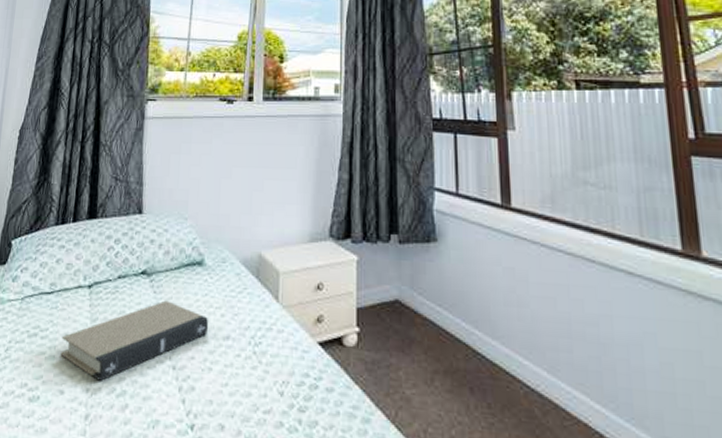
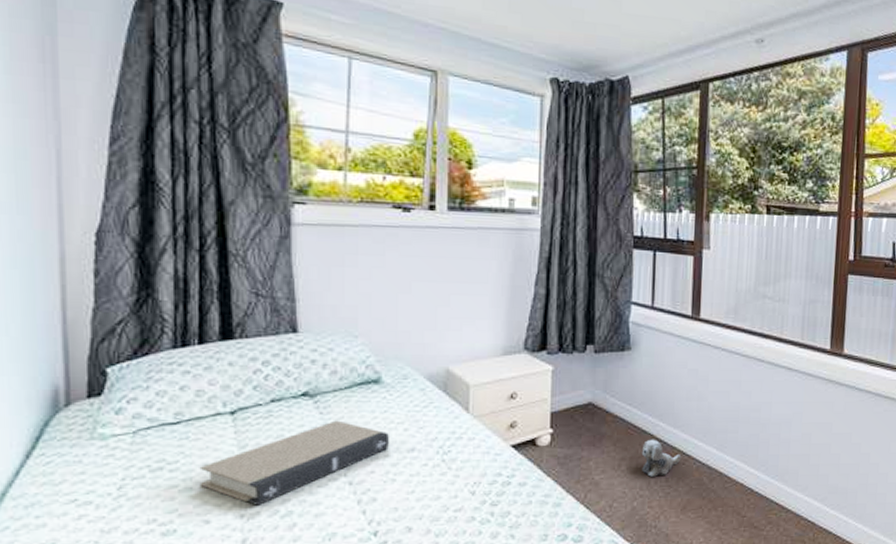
plush toy: none [456,350,505,400] -> present [641,439,682,477]

